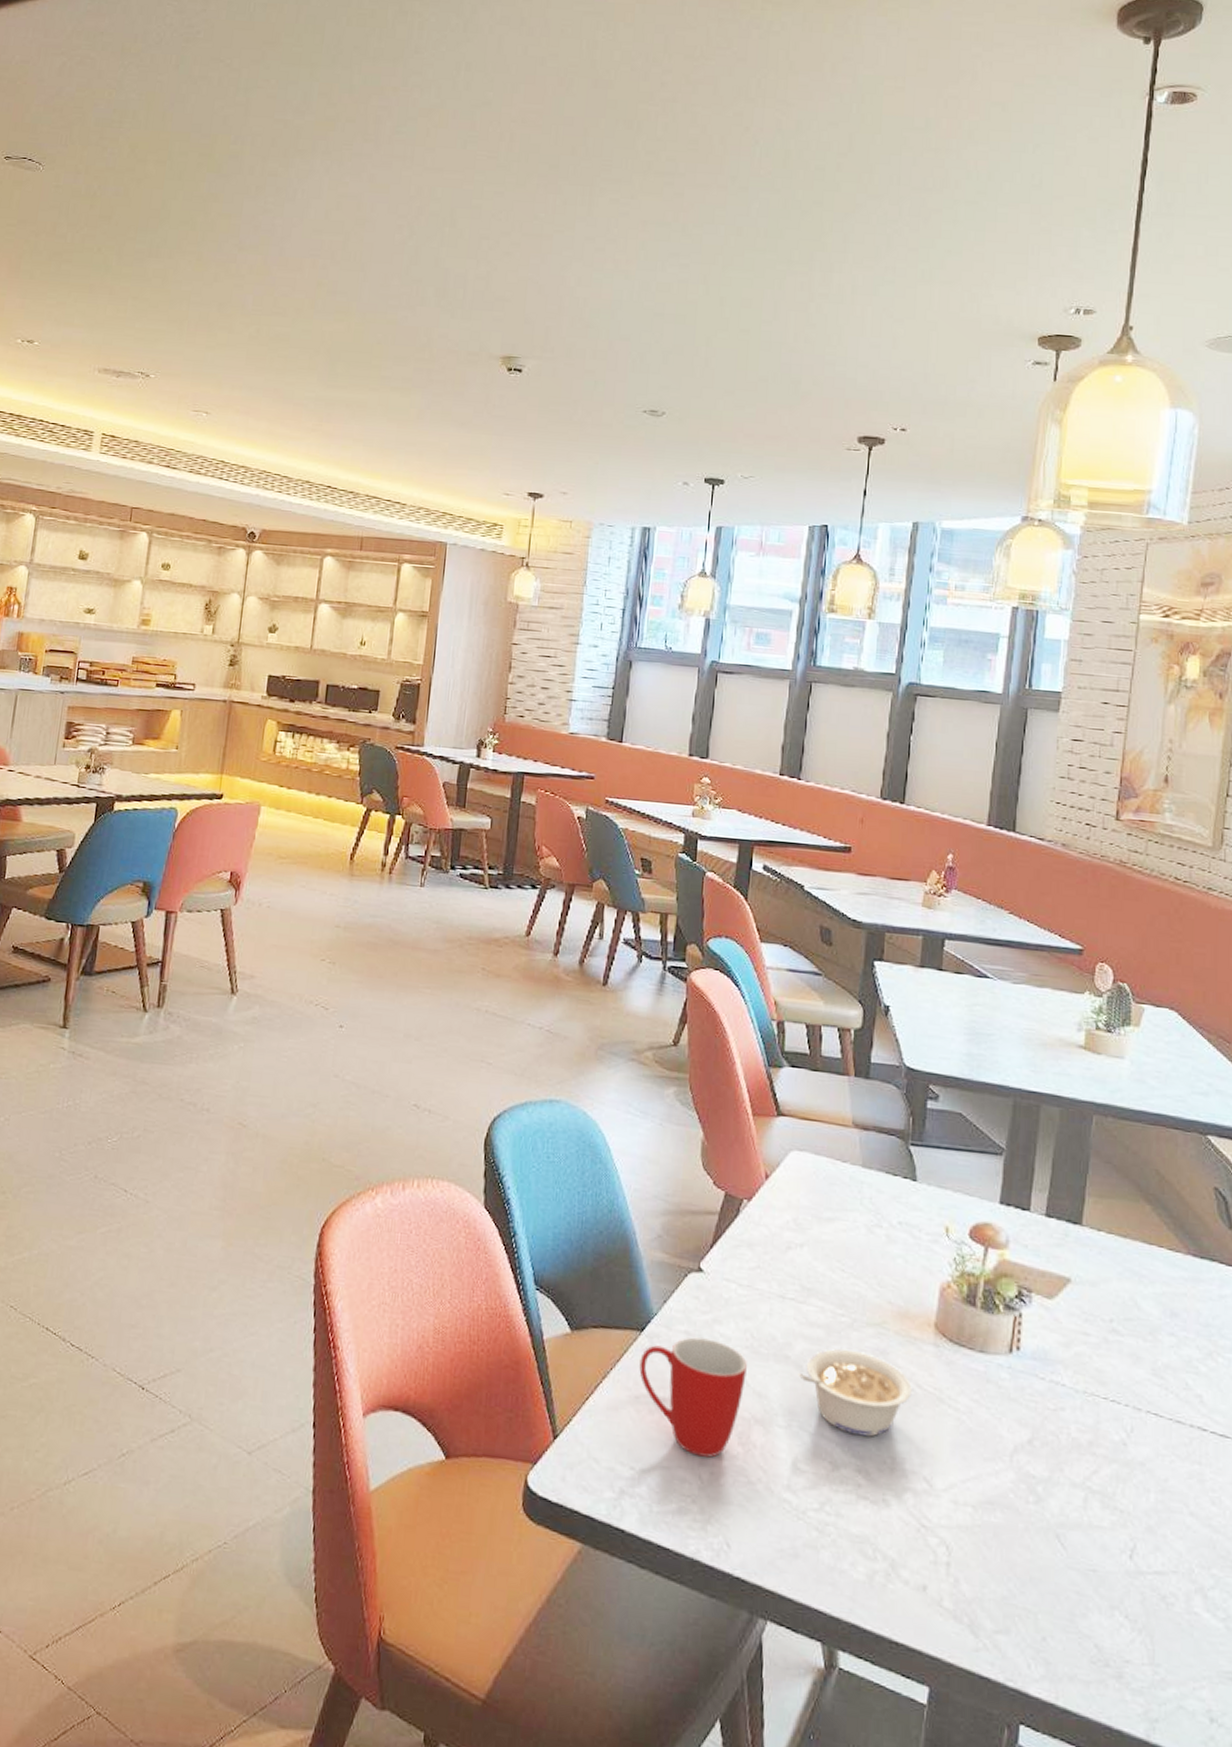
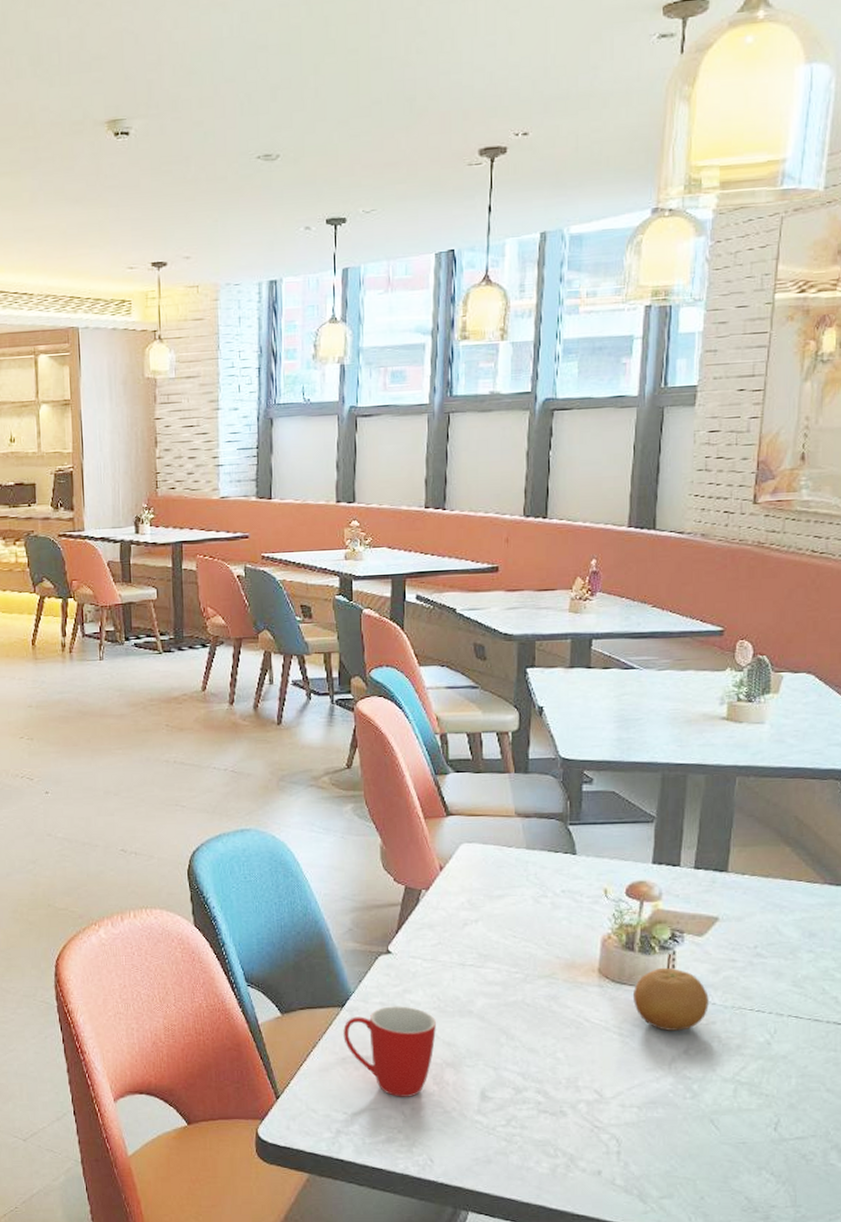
legume: present [798,1348,912,1437] -> none [481,999,581,1065]
fruit: none [973,1331,1058,1414] -> present [634,967,709,1031]

